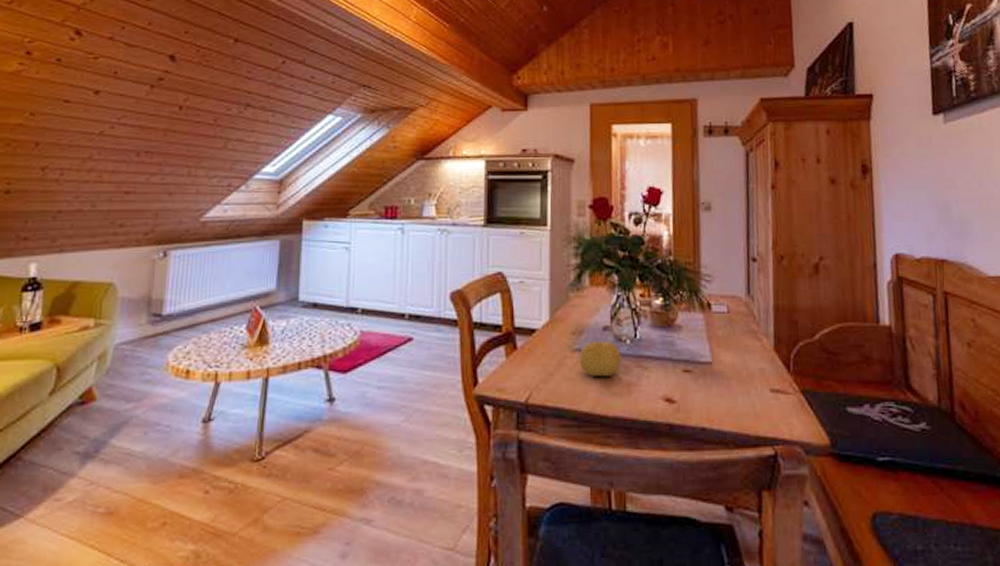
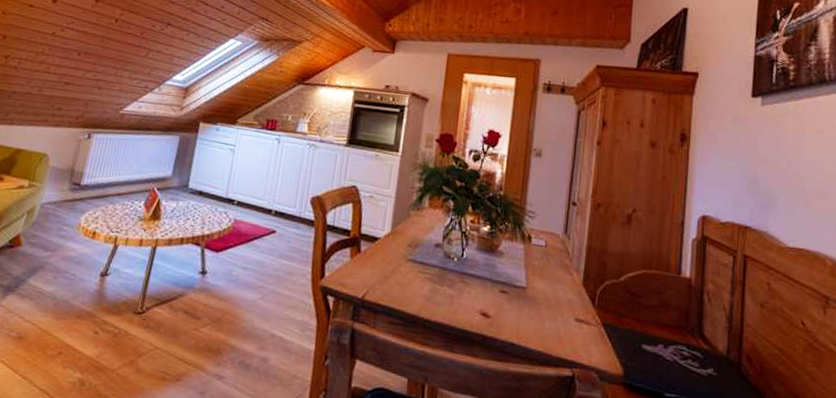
fruit: present [579,341,622,377] -> none [411,254,449,287]

